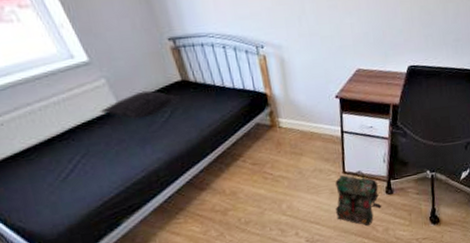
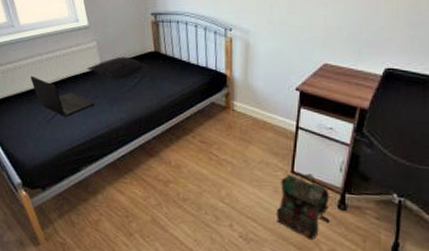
laptop: none [22,131,121,171] -> present [31,75,95,117]

